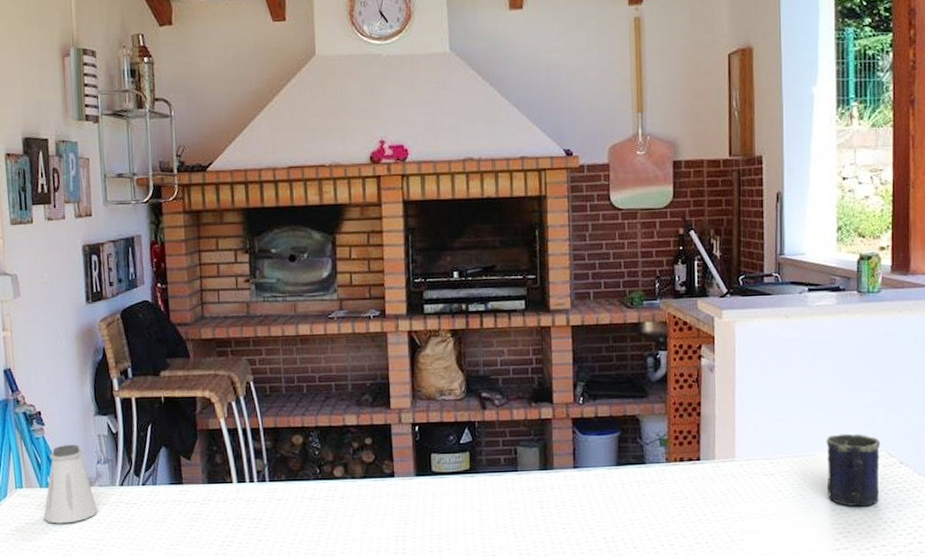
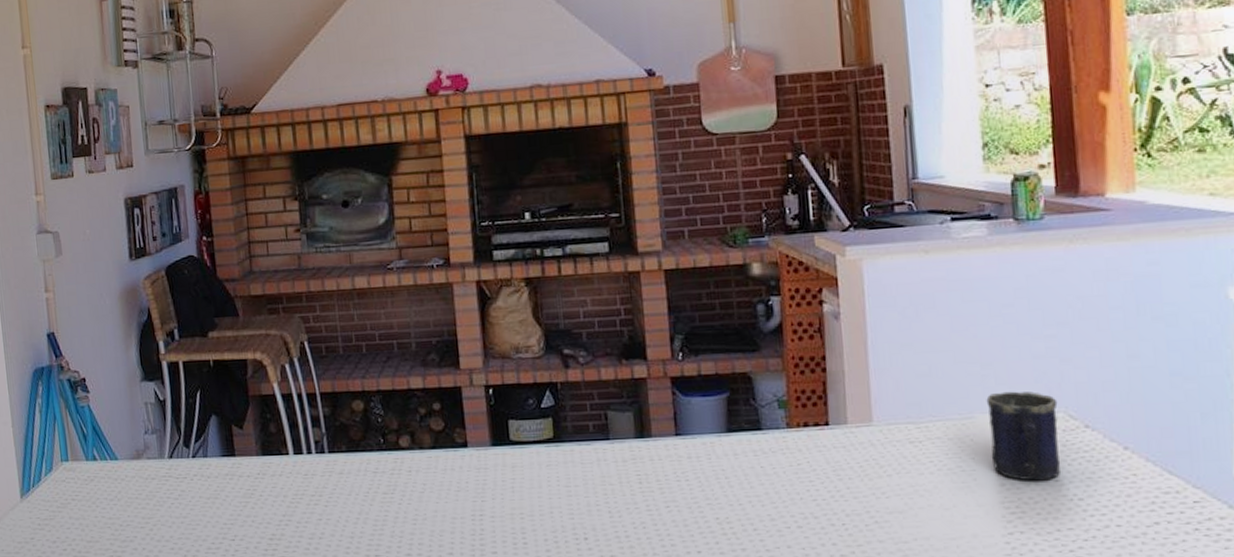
saltshaker: present [43,445,98,524] -> none [90,413,147,500]

